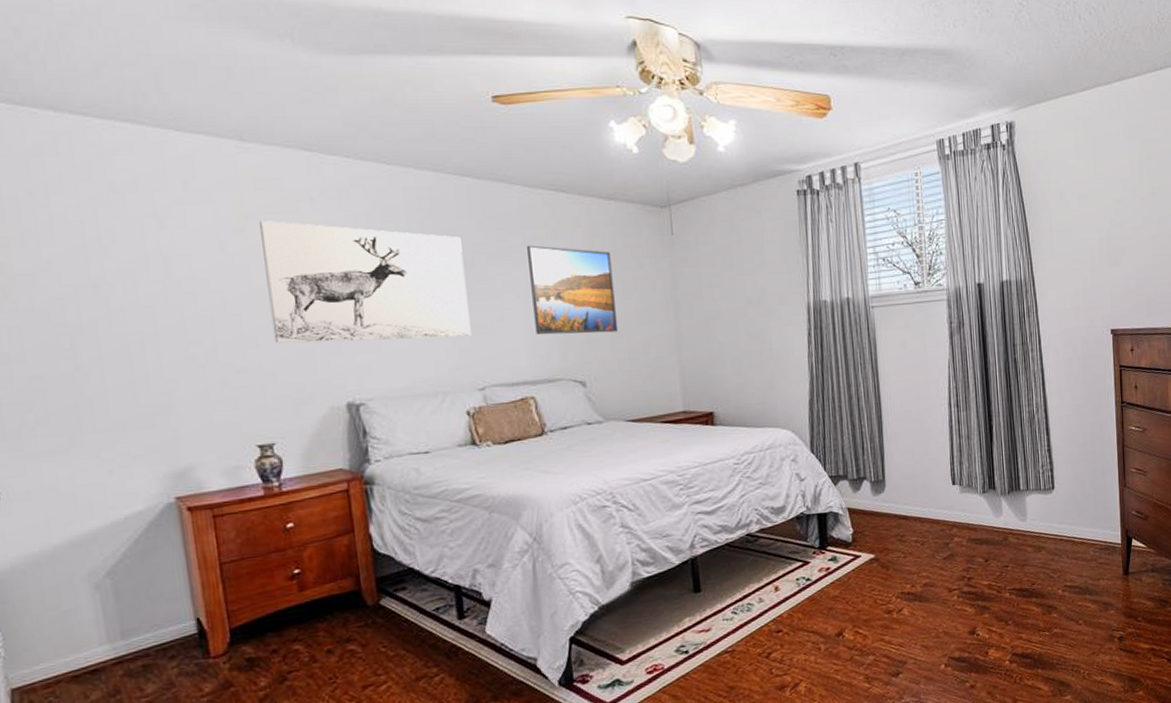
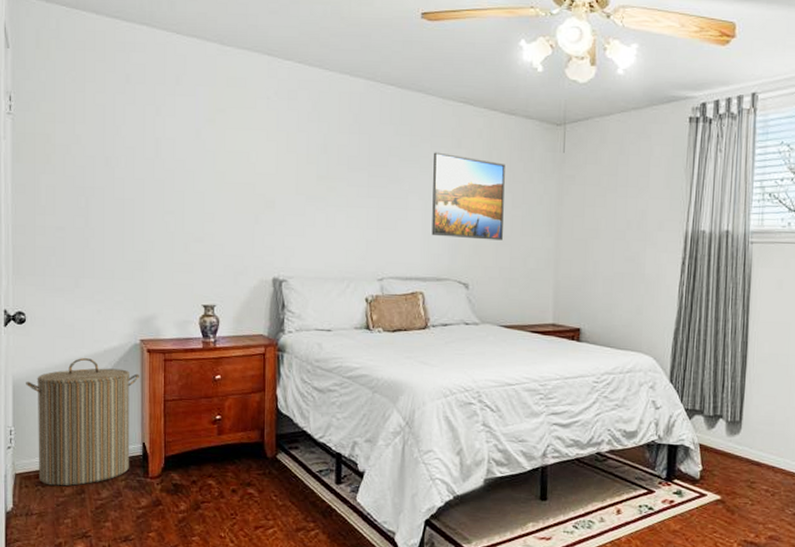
laundry hamper: none [11,530,182,694] -> present [26,358,139,486]
wall art: present [260,220,471,343] -> none [226,114,380,231]

